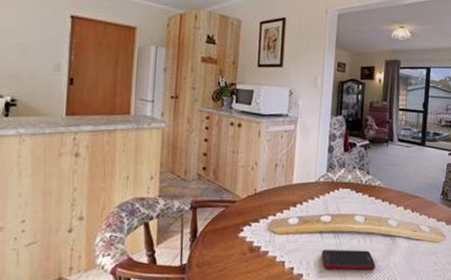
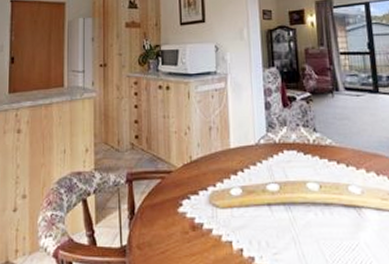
cell phone: present [321,250,376,269] -> none [273,226,342,250]

